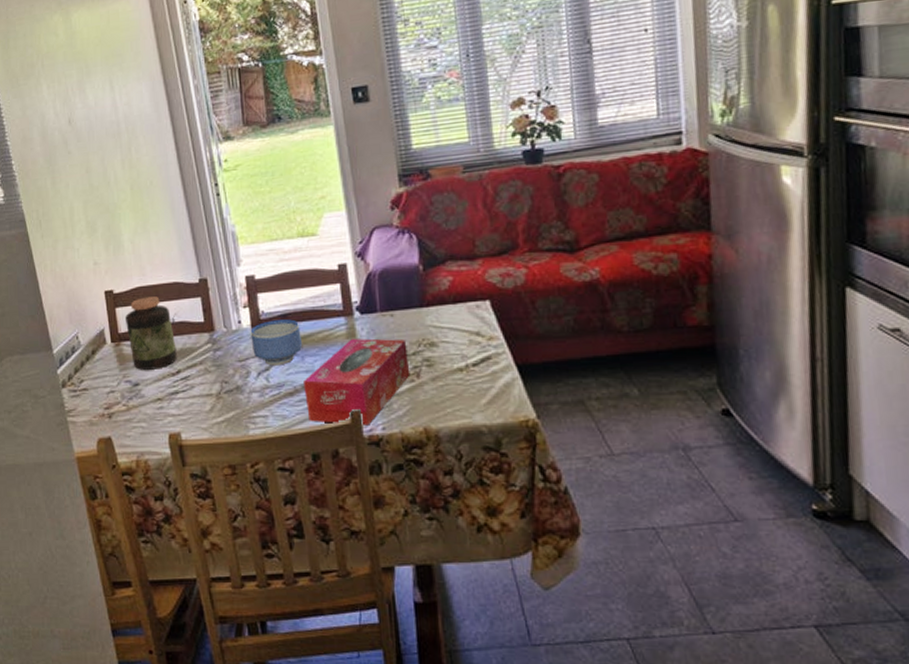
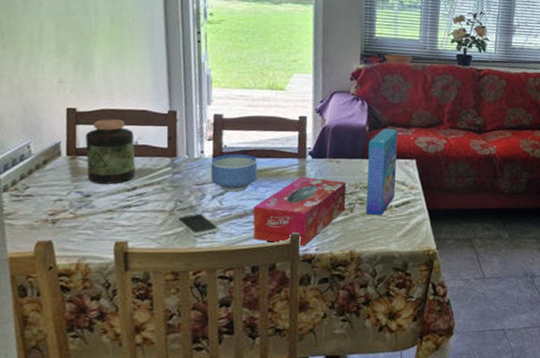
smartphone: none [225,394,271,421] -> present [177,213,220,236]
cereal box: none [426,264,470,379] -> present [365,128,398,215]

